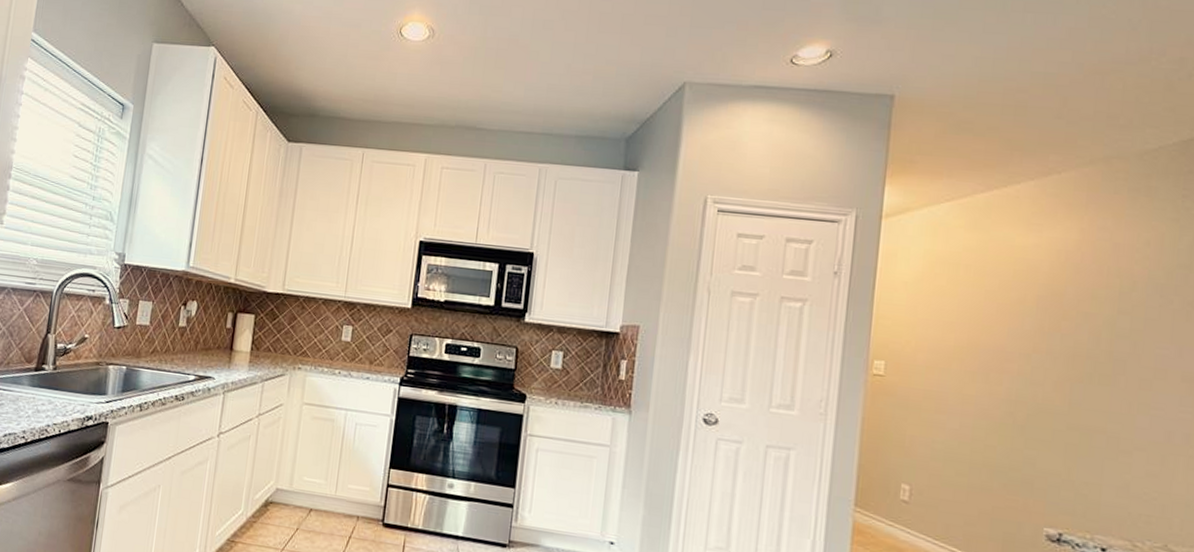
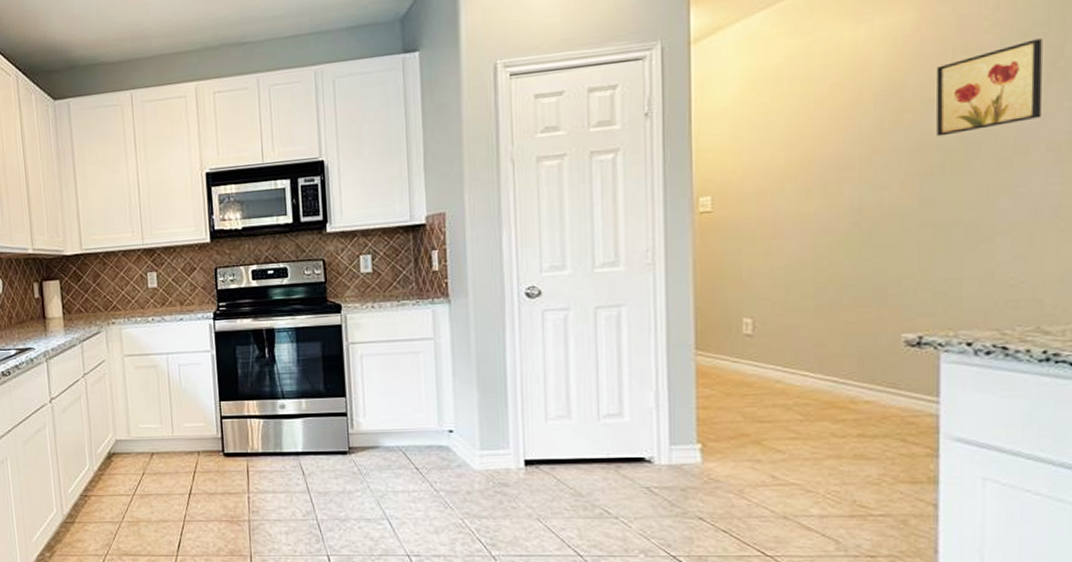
wall art: none [1088,278,1184,350] -> present [935,38,1043,137]

